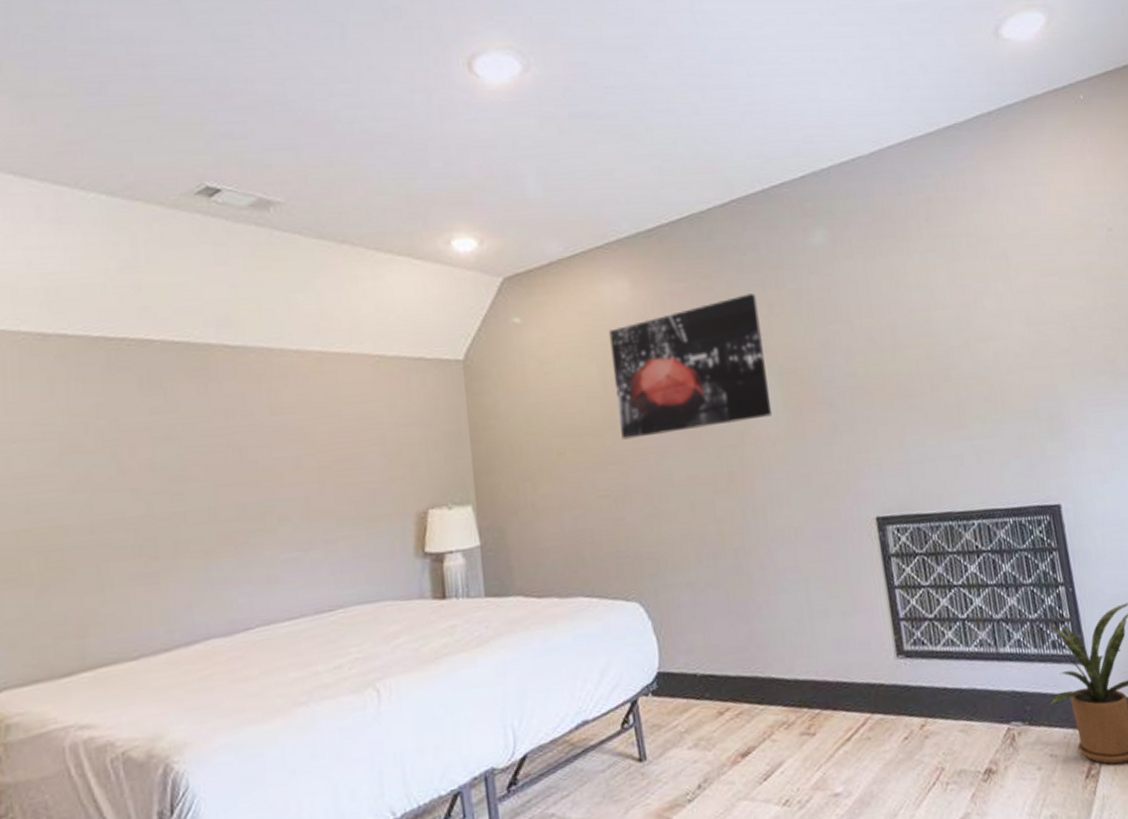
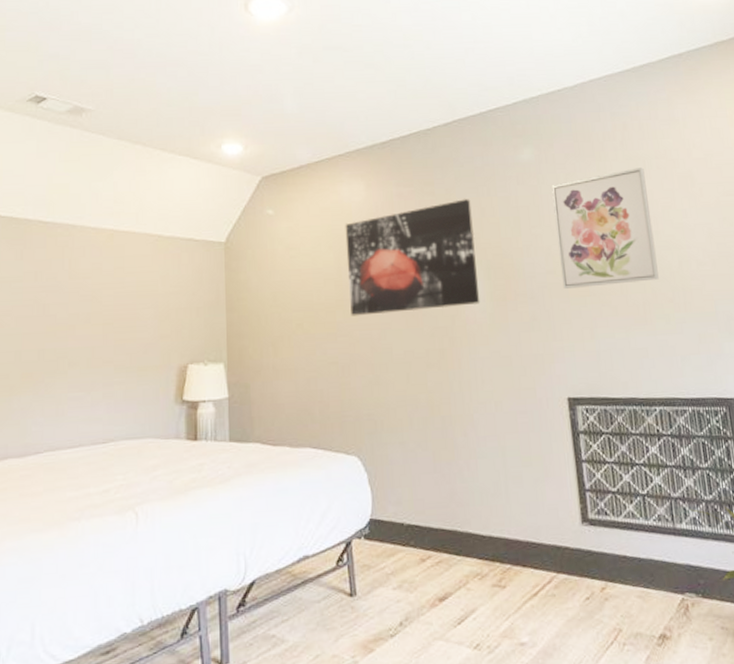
wall art: none [848,248,973,393] -> present [551,168,659,289]

